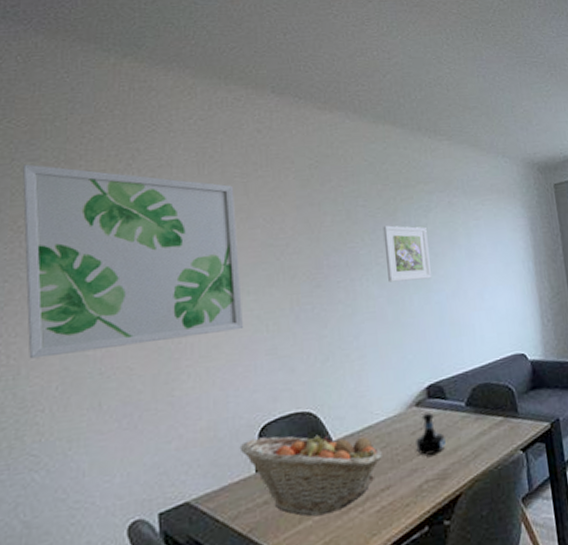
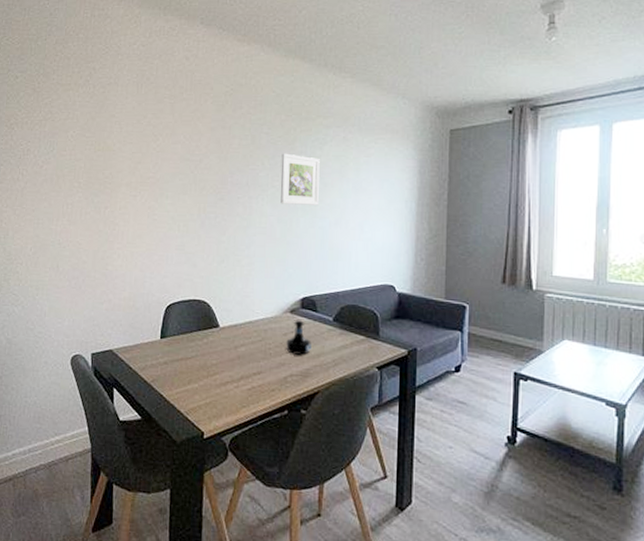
wall art: present [22,164,243,359] -> none [14,74,163,226]
fruit basket: present [239,431,382,517] -> none [150,313,258,383]

